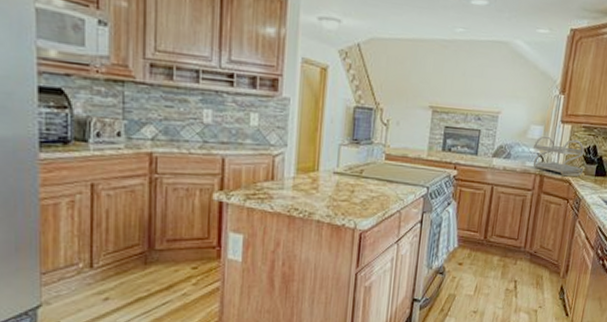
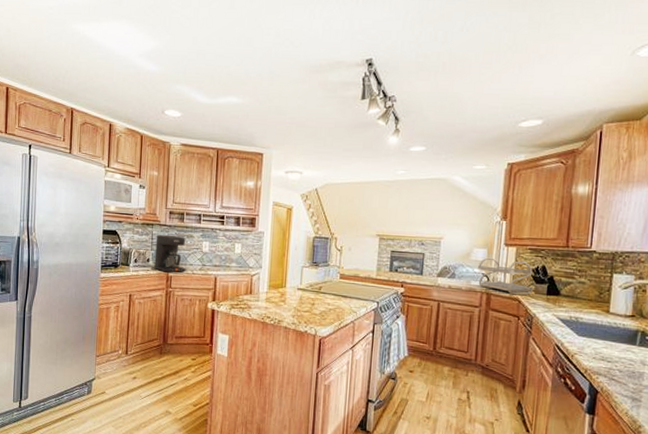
coffee maker: none [127,97,179,152] -> present [153,235,186,273]

